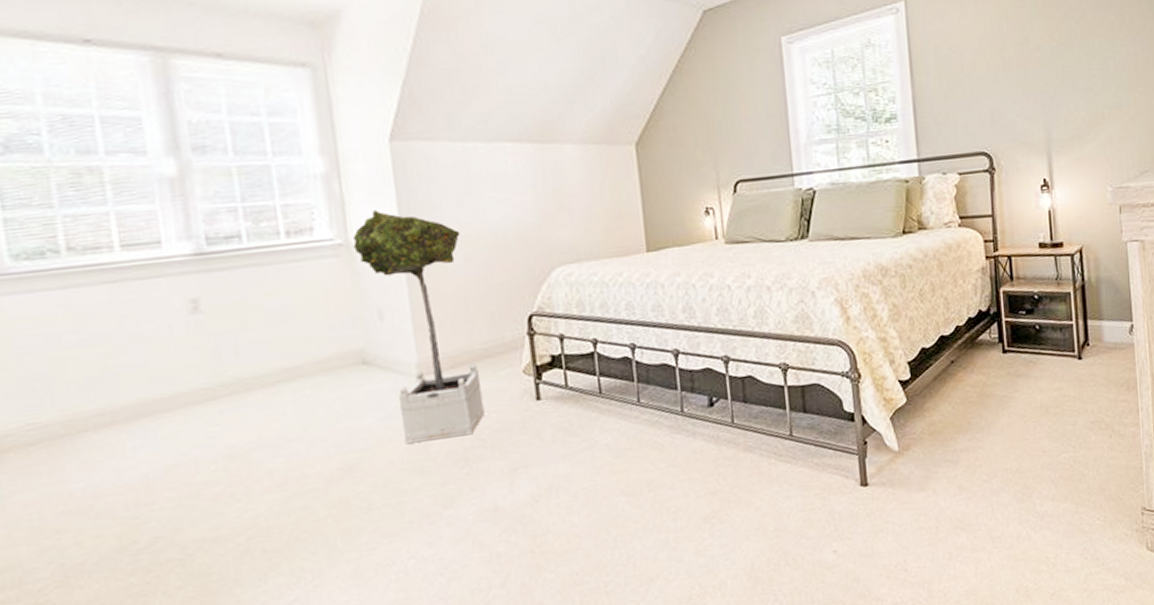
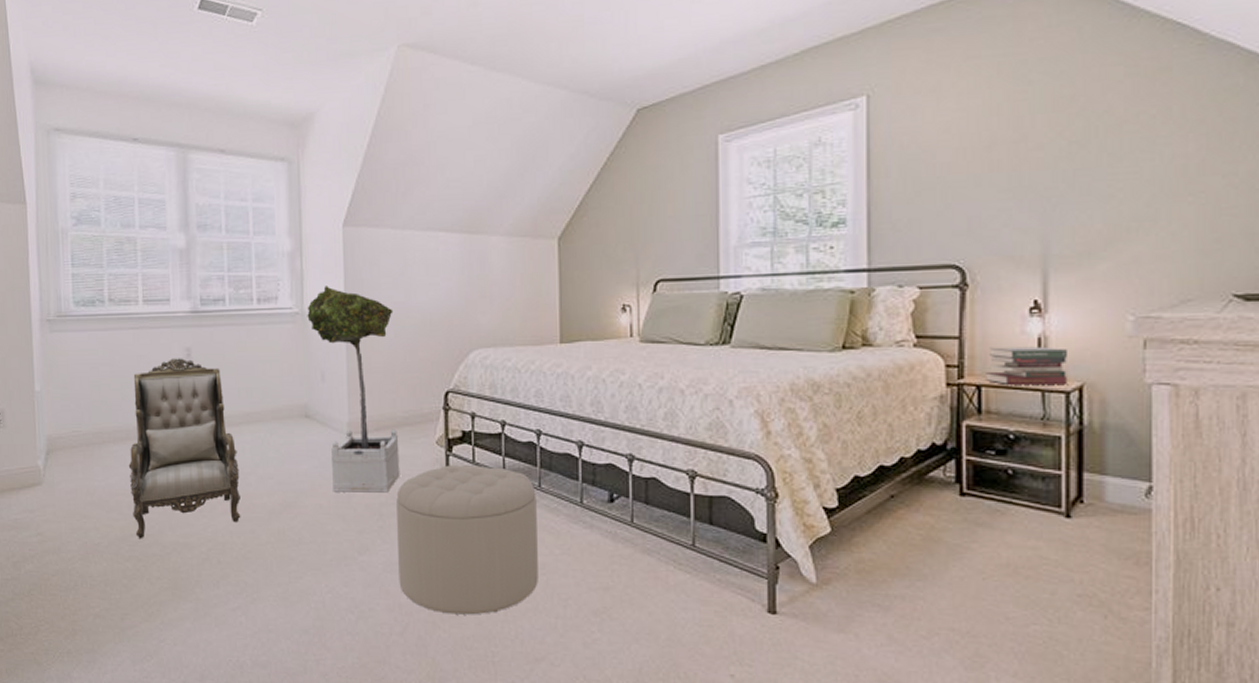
armchair: none [115,312,289,545] -> present [128,358,241,539]
ottoman: none [482,388,646,554] -> present [396,465,538,615]
books: none [1014,217,1071,253] -> present [986,346,1069,386]

